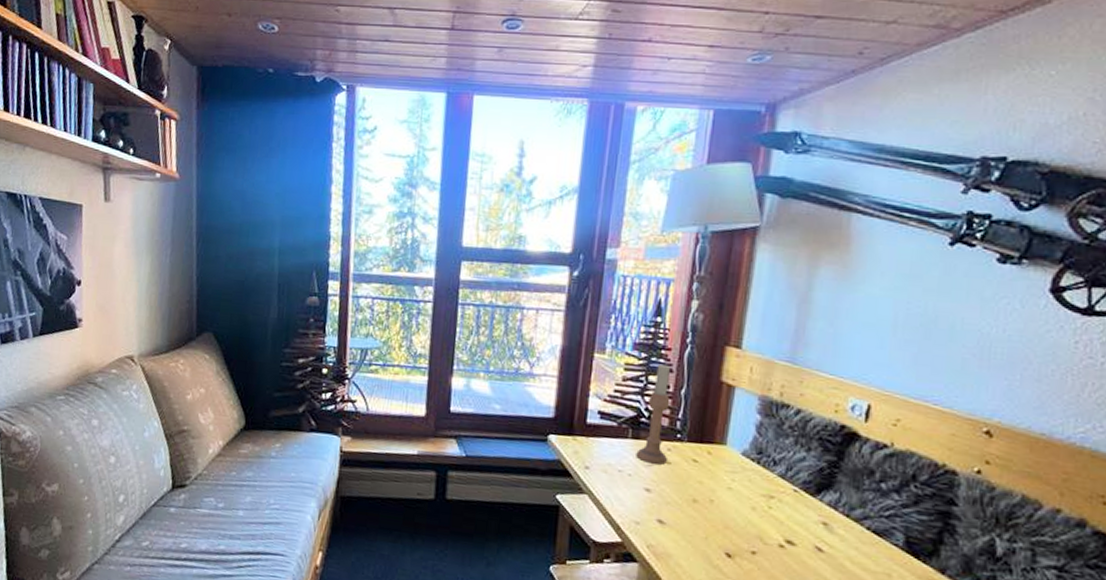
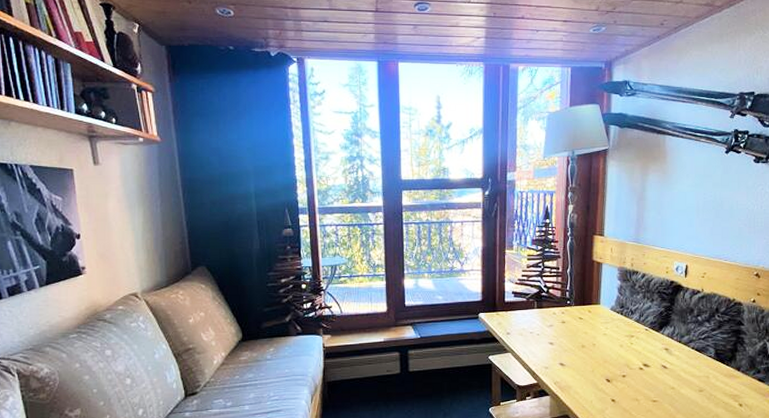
candlestick: present [636,364,670,465] -> none [541,253,562,324]

